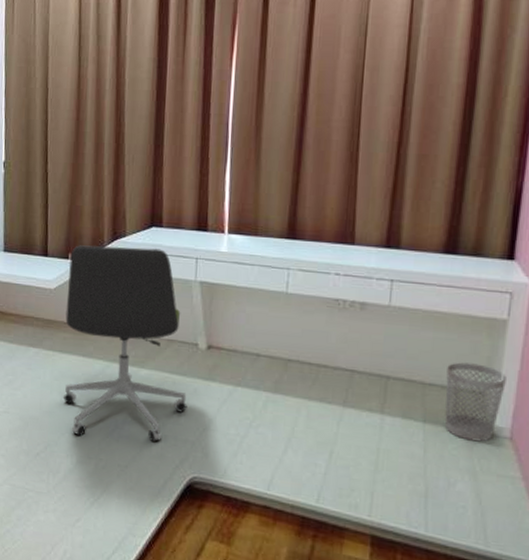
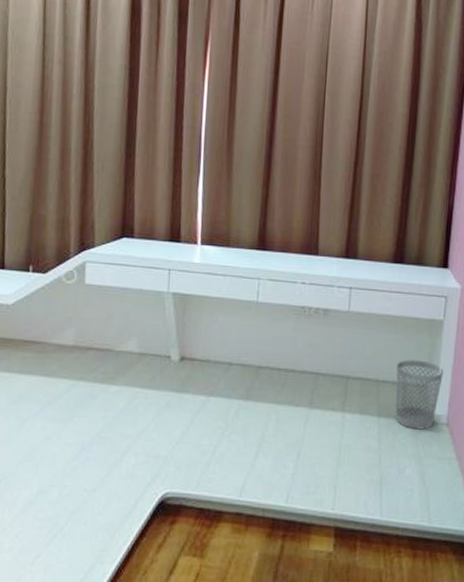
office chair: present [64,245,187,443] -> none [22,256,160,464]

